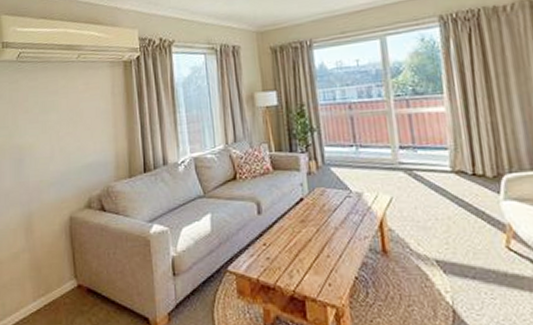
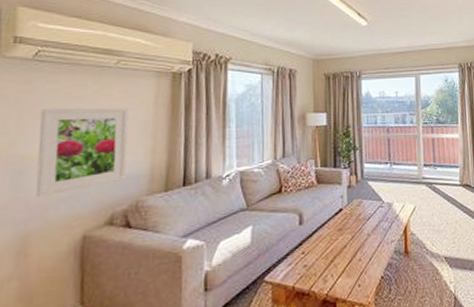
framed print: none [27,99,97,182] -> present [35,108,129,197]

